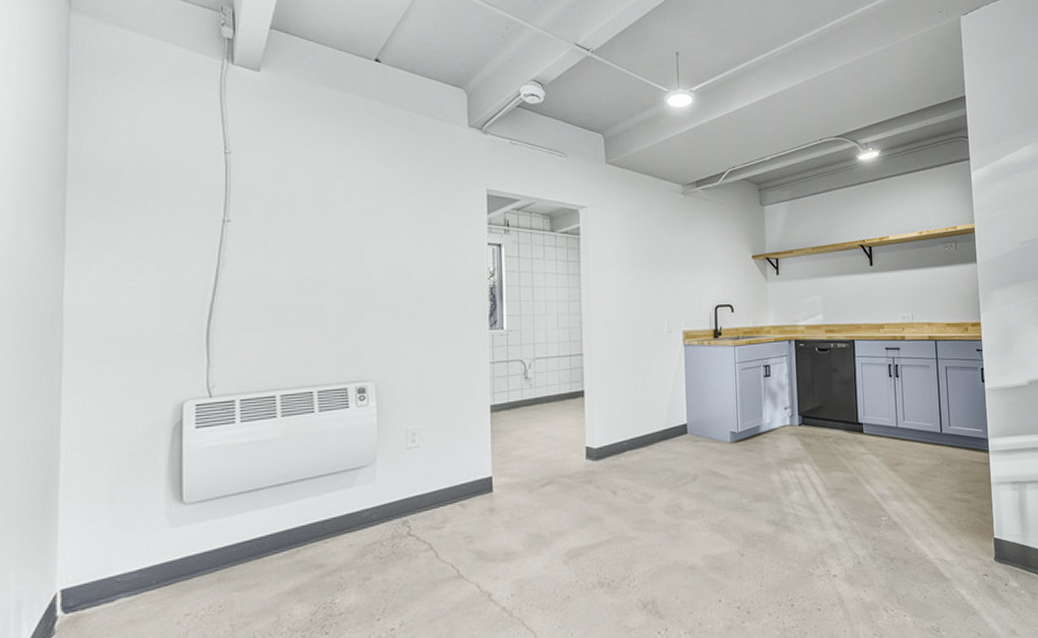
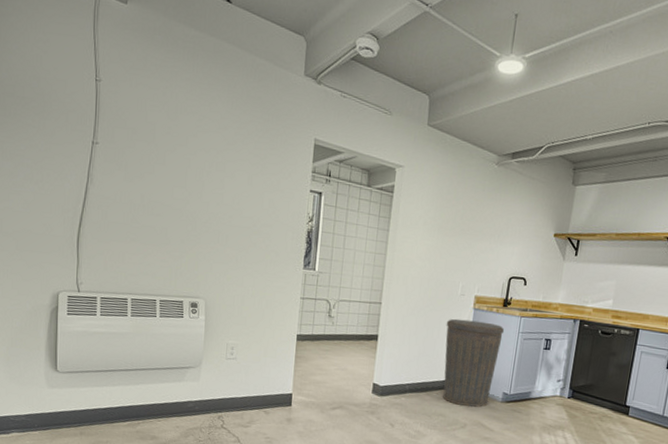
trash can: none [657,357,720,456] -> present [443,318,505,408]

